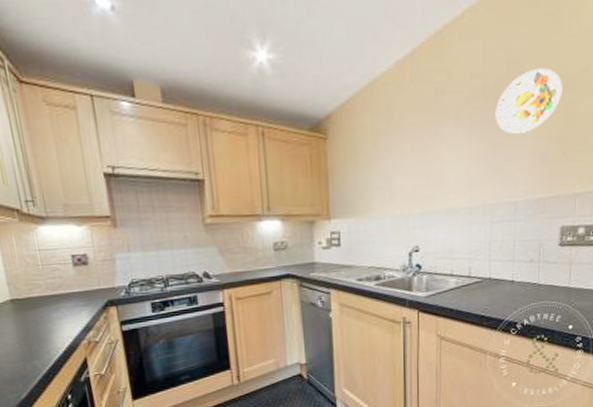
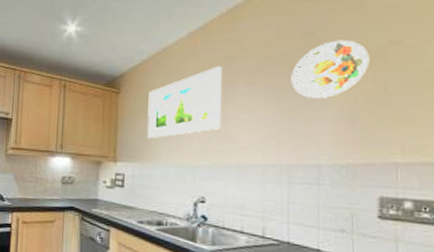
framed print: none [358,101,432,191] -> present [147,66,222,139]

